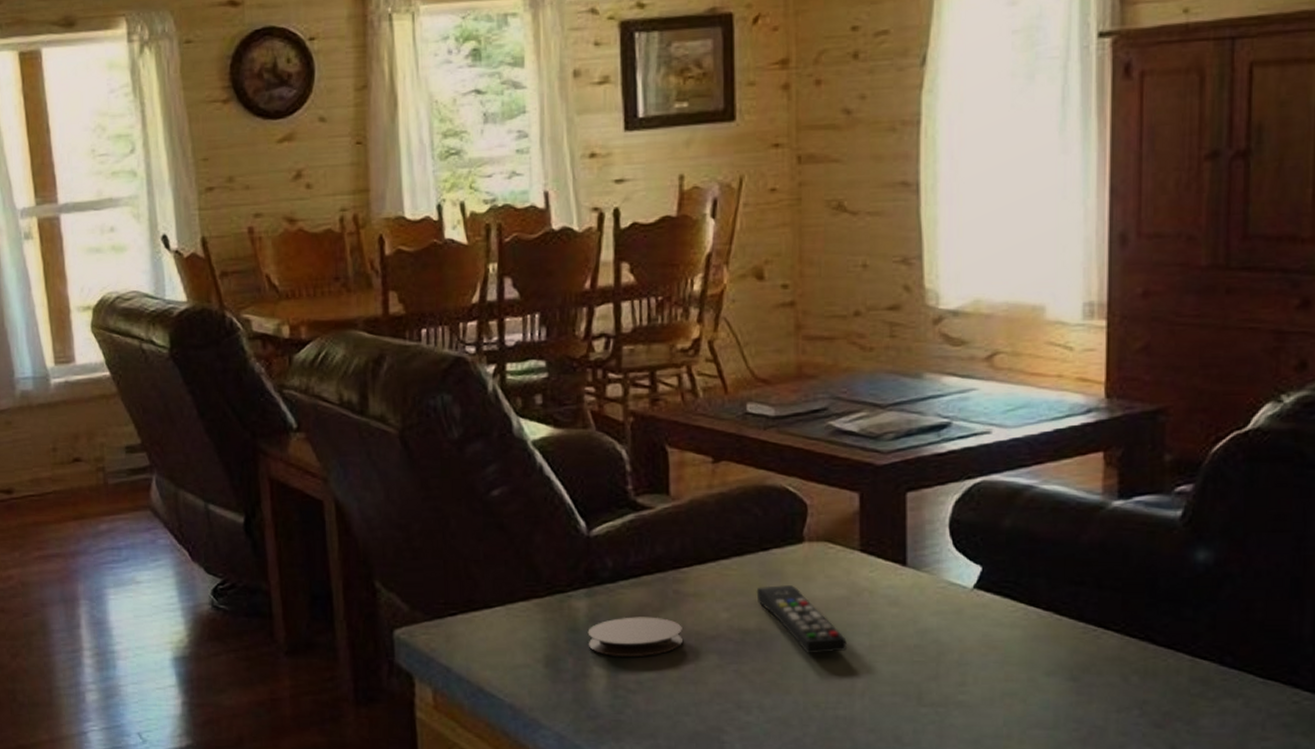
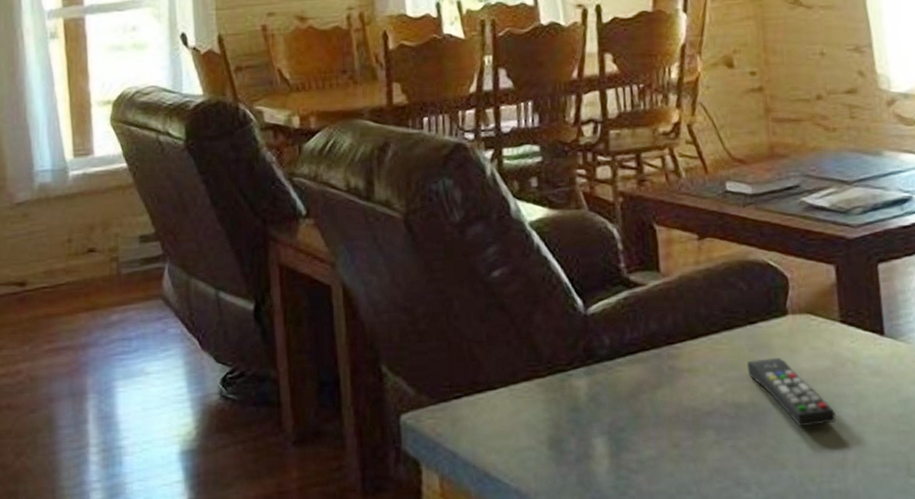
coaster: present [587,617,682,657] -> none [588,393,680,436]

